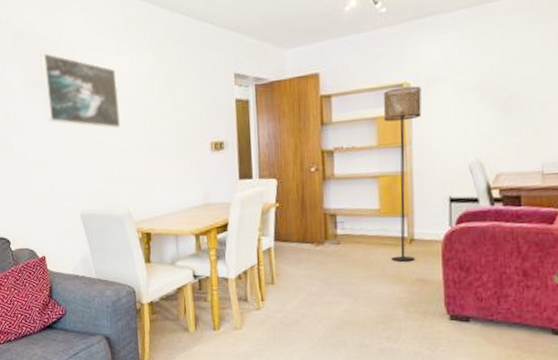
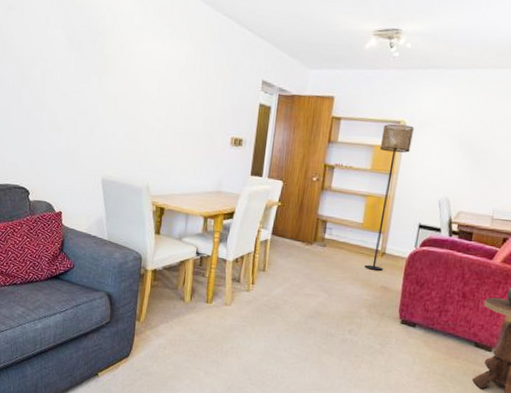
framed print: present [40,53,120,129] -> none [83,20,156,107]

